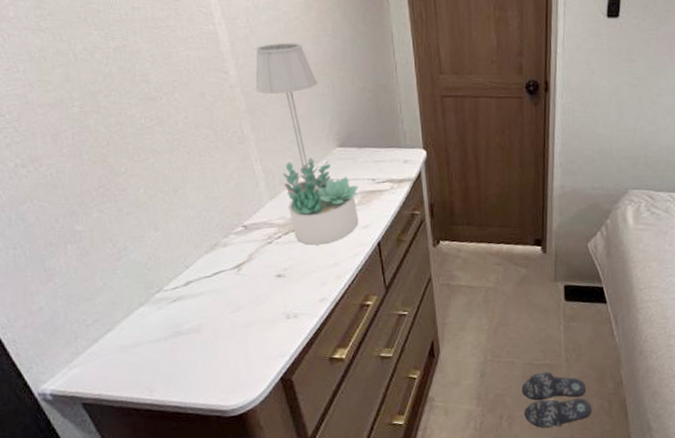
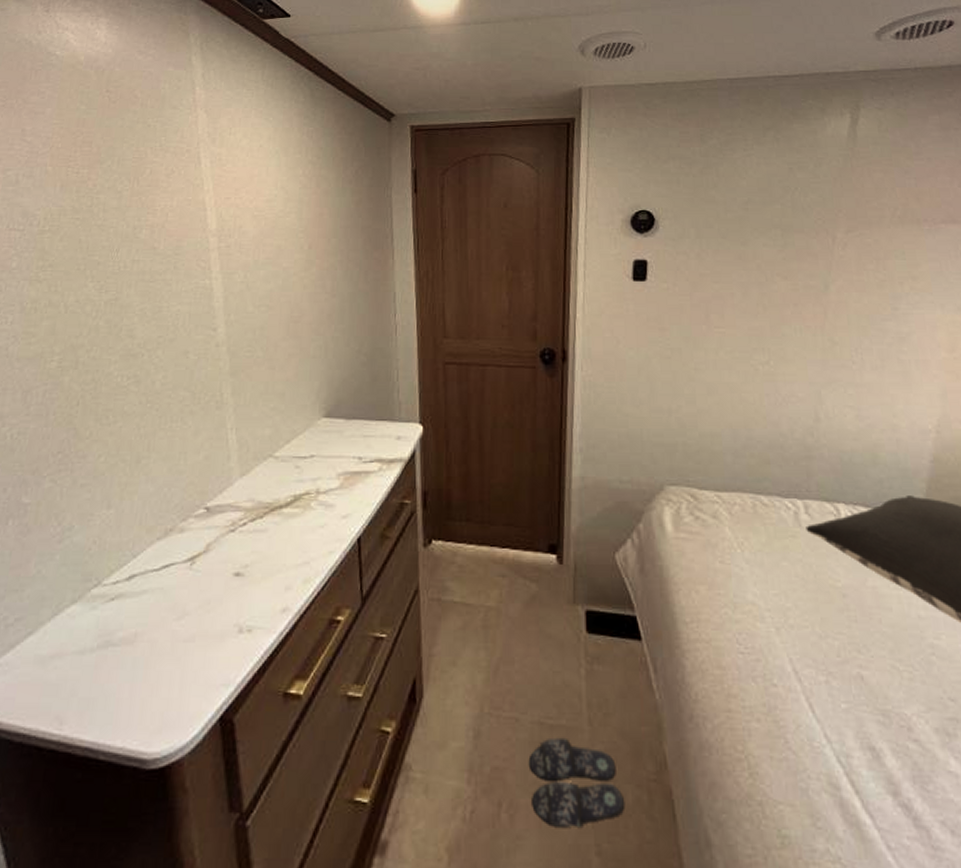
table lamp: present [255,43,318,191] -> none [243,300,310,468]
succulent plant: present [283,157,359,245] -> none [258,428,342,537]

